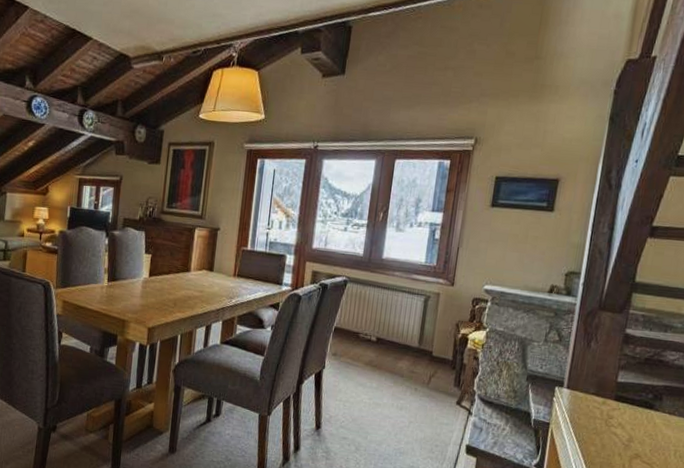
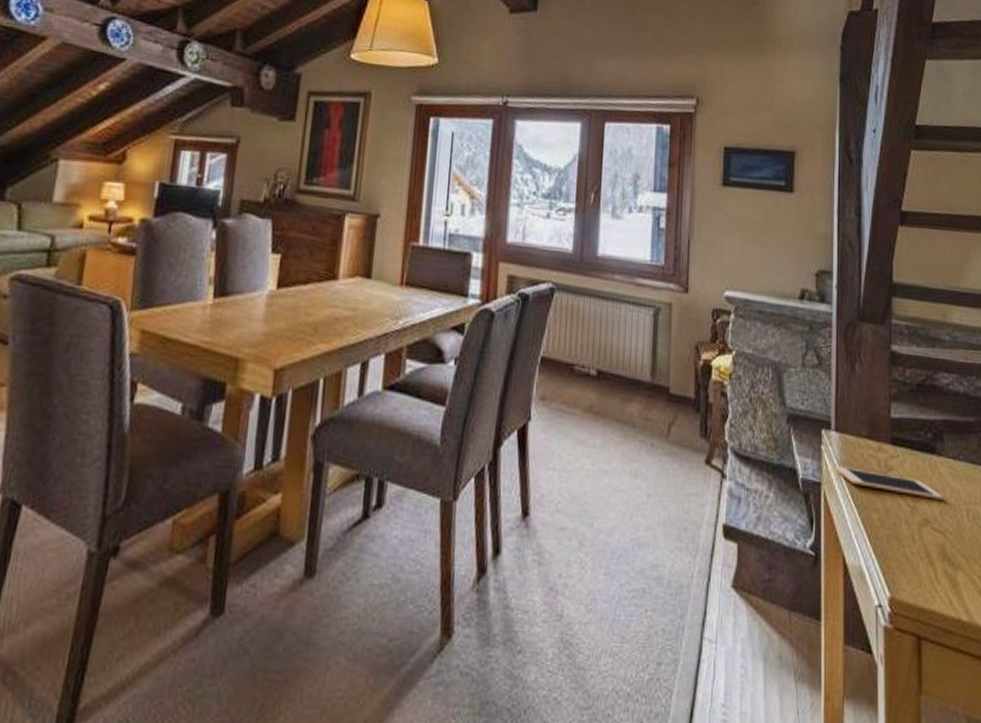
cell phone: none [563,413,656,442] -> present [835,466,943,500]

